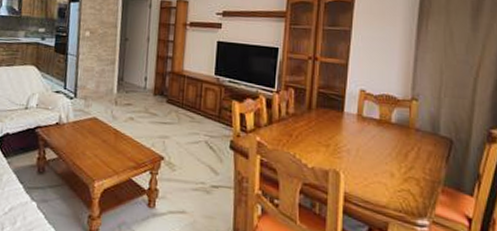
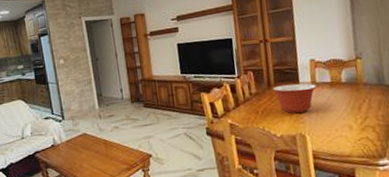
mixing bowl: none [312,110,363,147] -> present [272,83,317,114]

